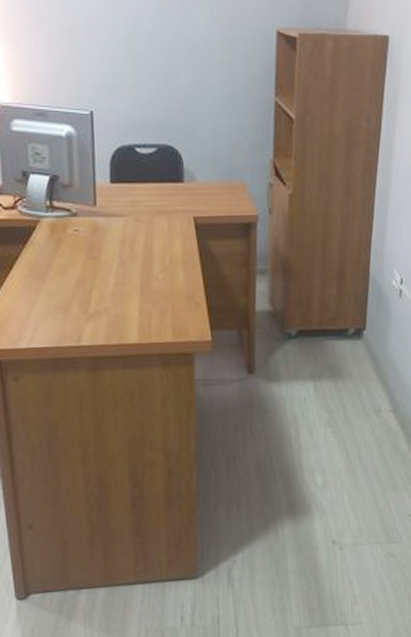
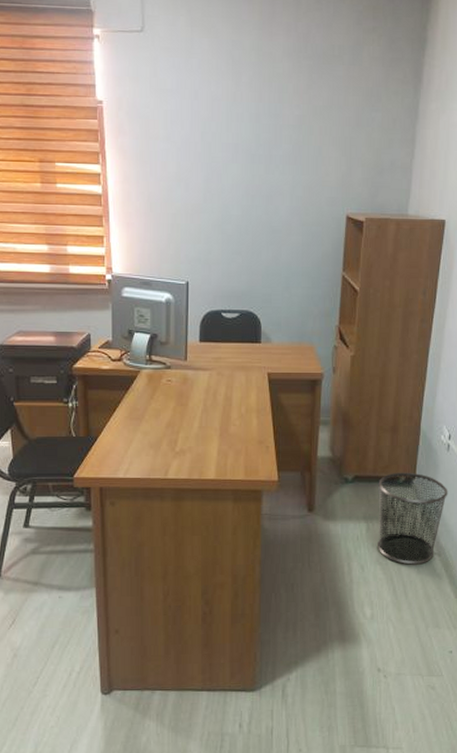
waste bin: none [325,323,402,425] -> present [376,472,448,565]

